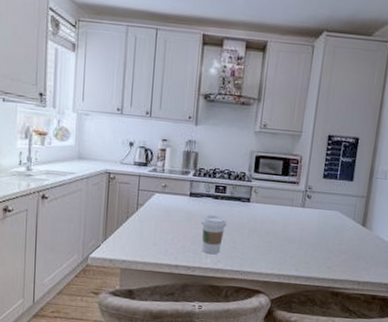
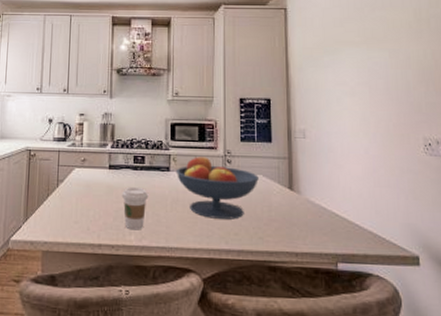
fruit bowl: none [255,189,335,250] -> present [175,155,259,220]

